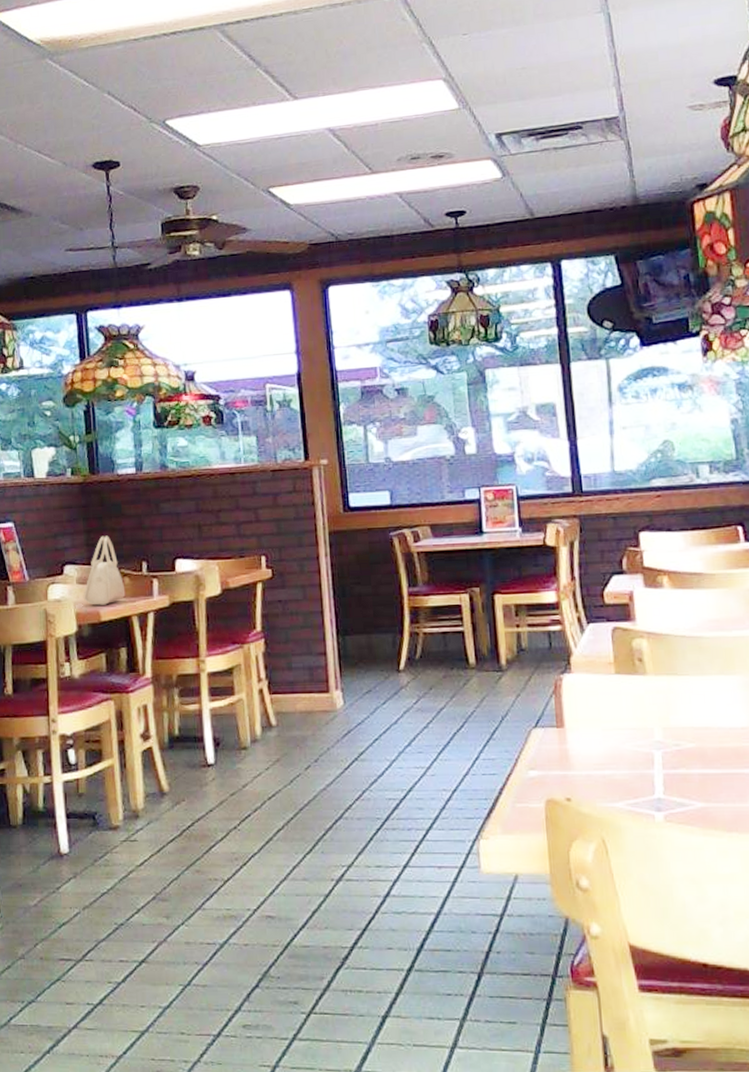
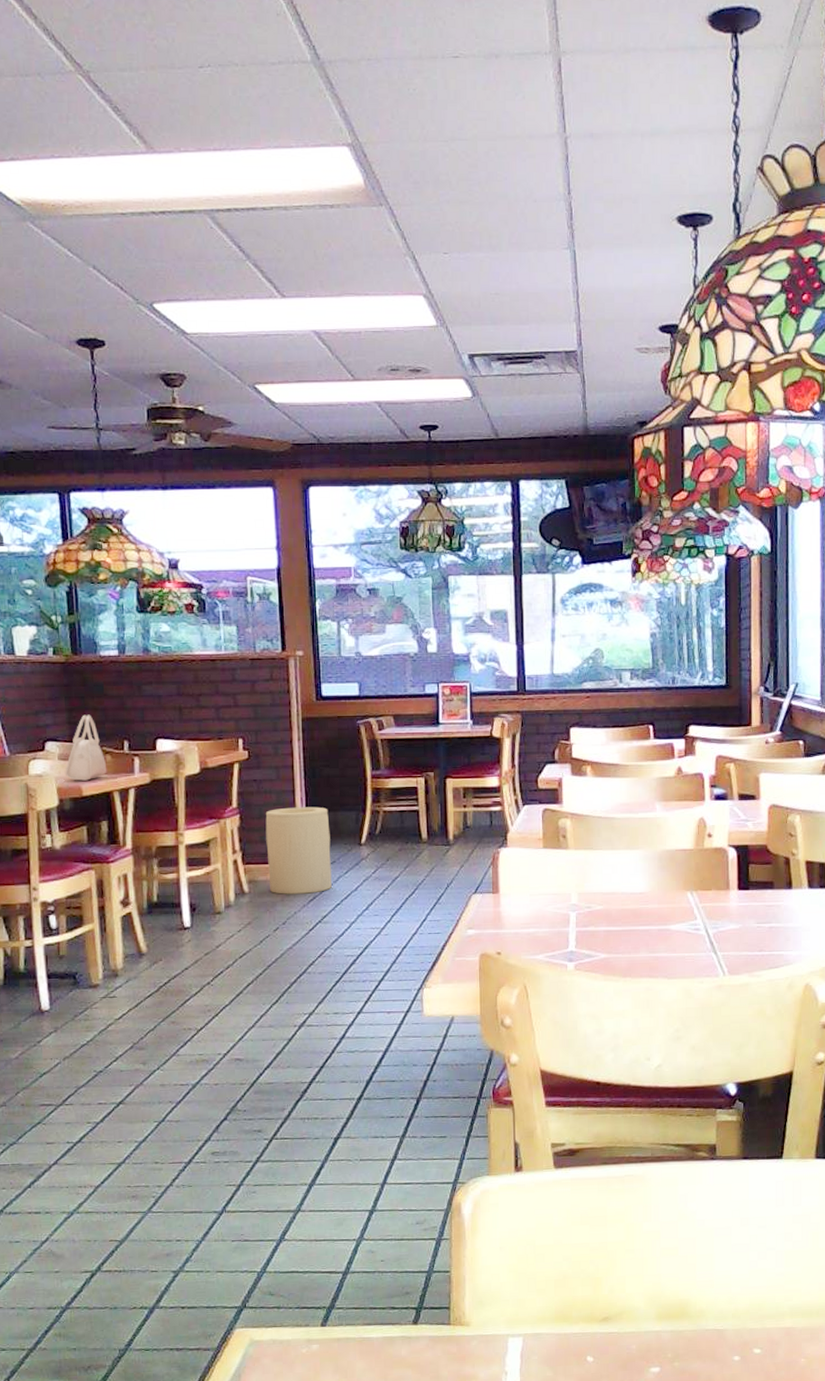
trash can: none [292,629,368,728] -> present [265,807,332,894]

